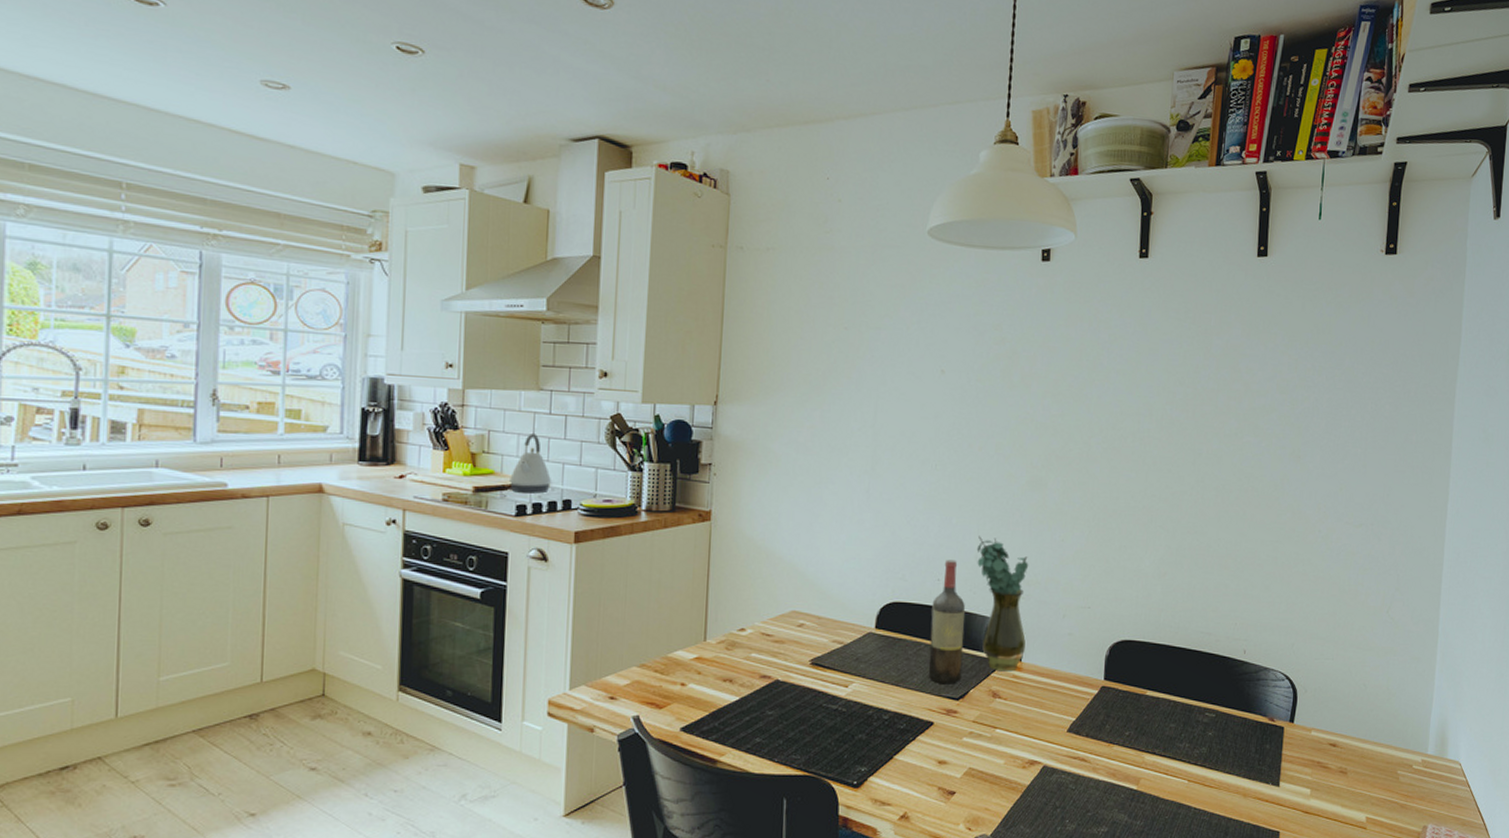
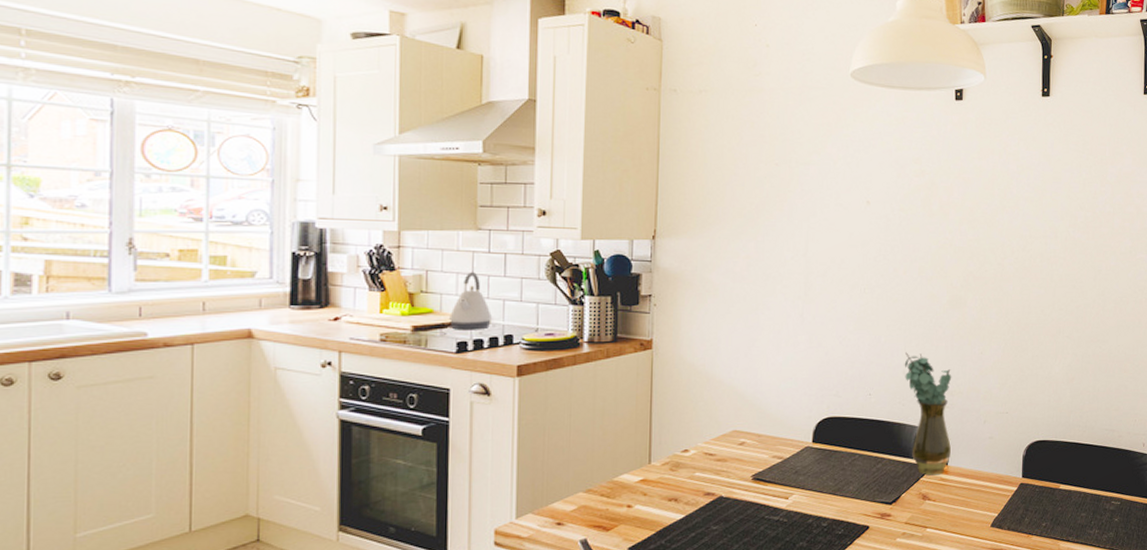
wine bottle: present [928,559,965,685] -> none [863,375,896,491]

